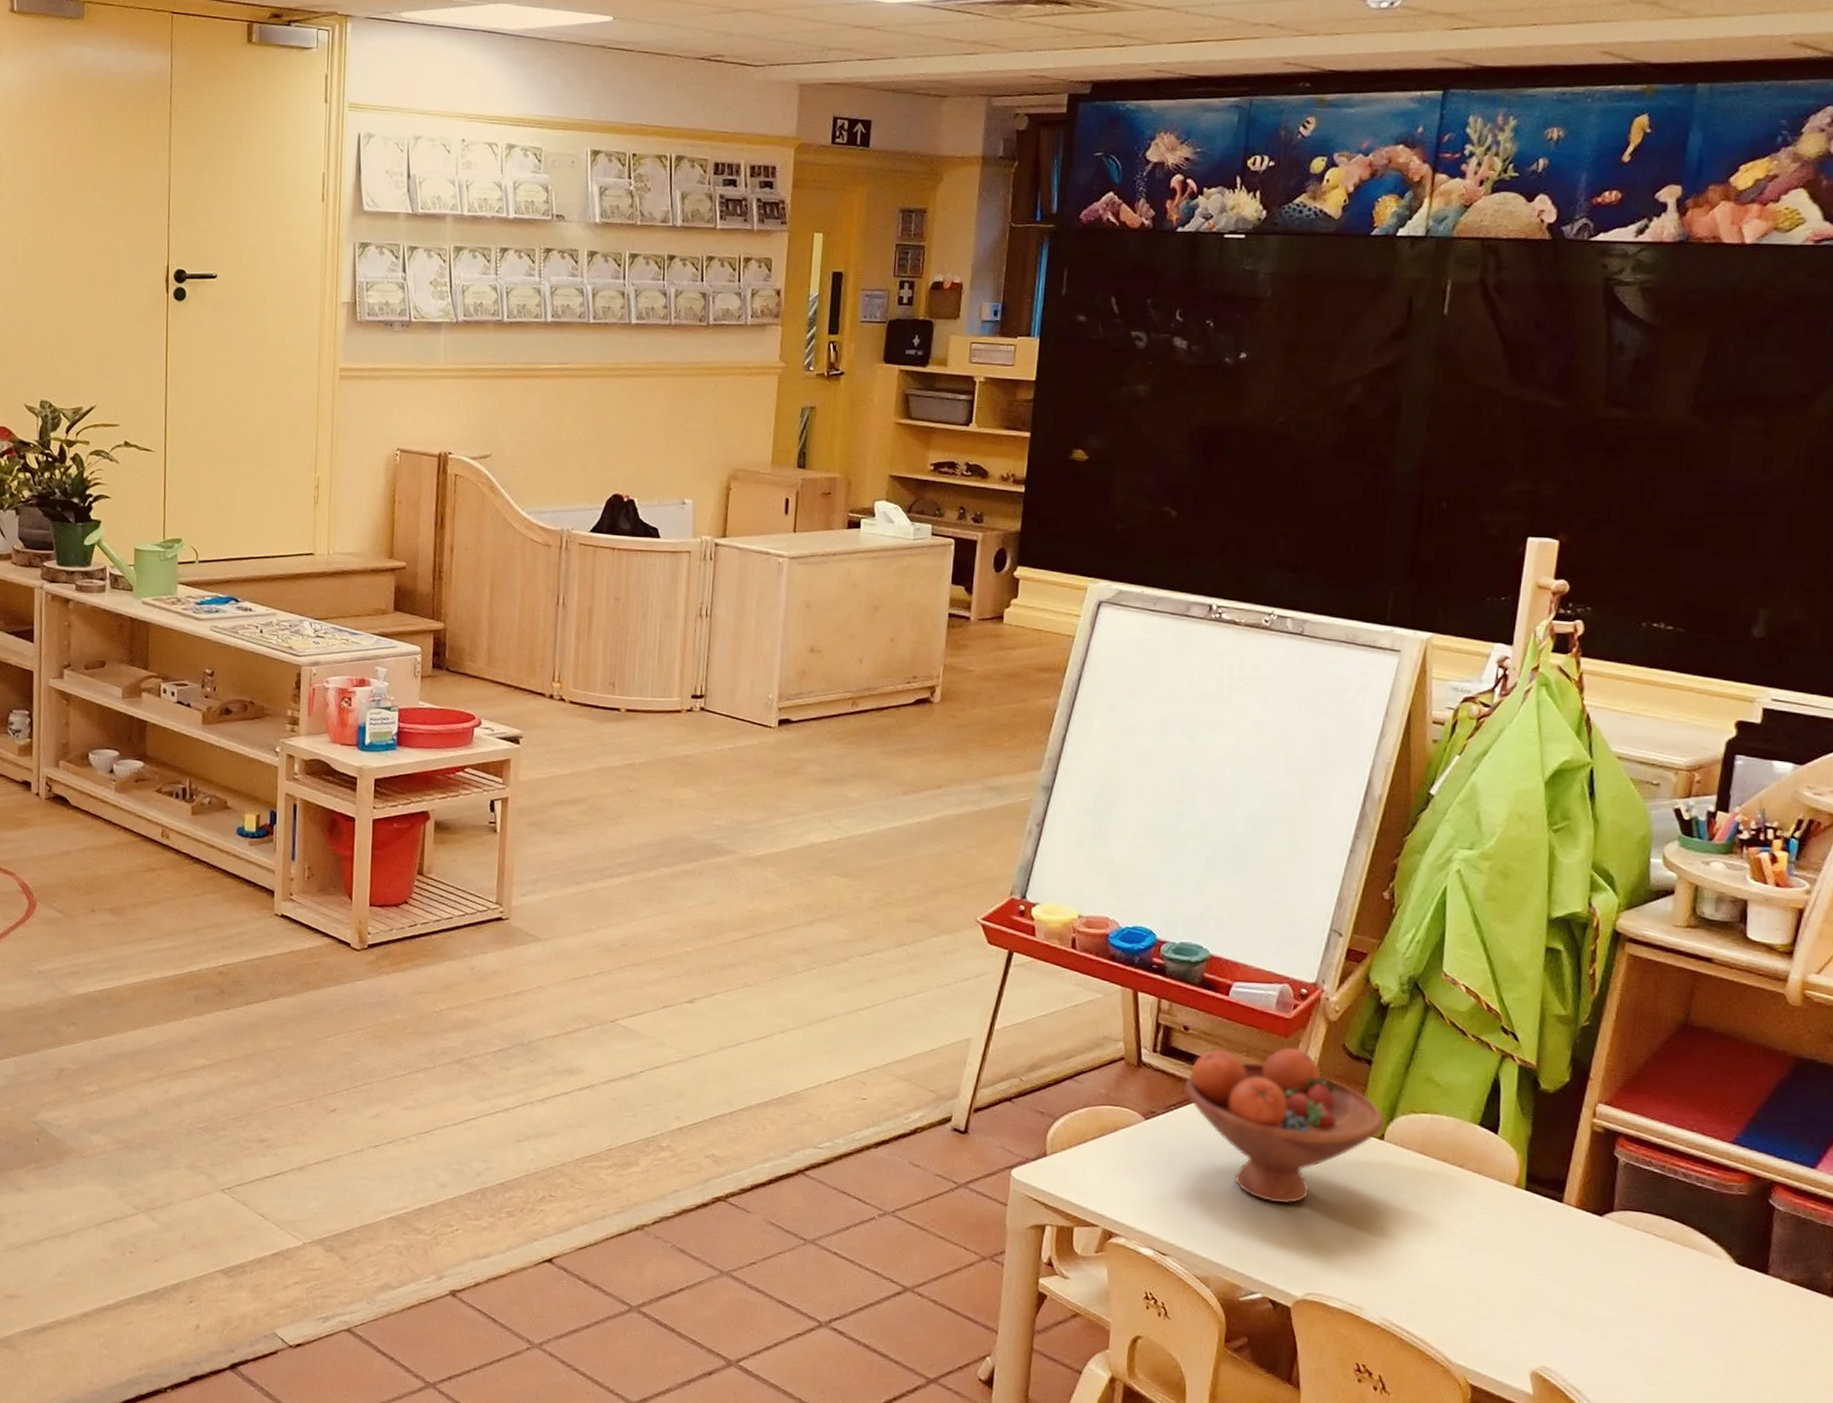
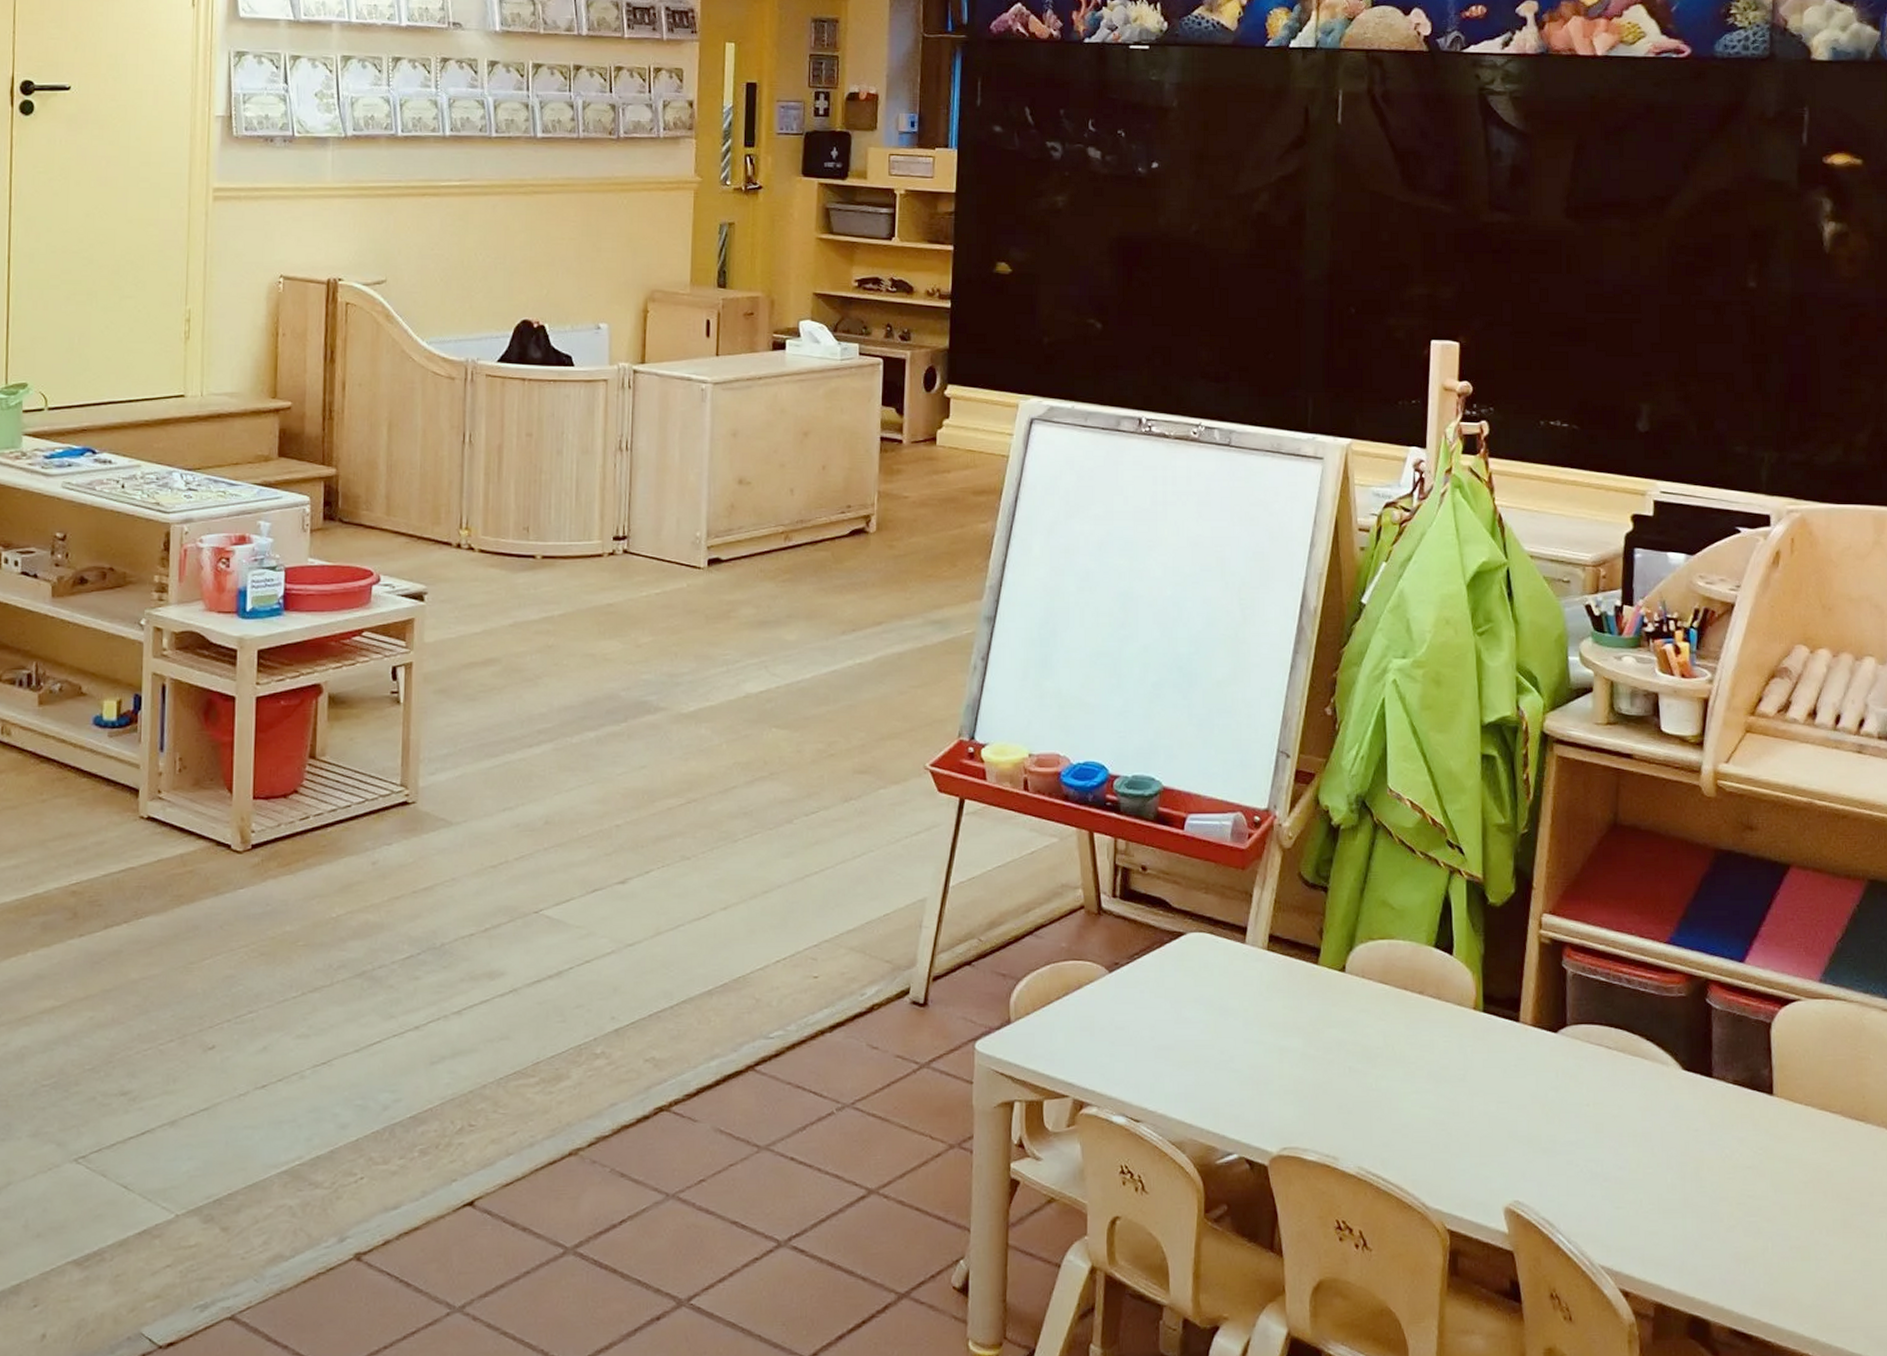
fruit bowl: present [1183,1047,1385,1204] -> none [1146,880,1345,1052]

